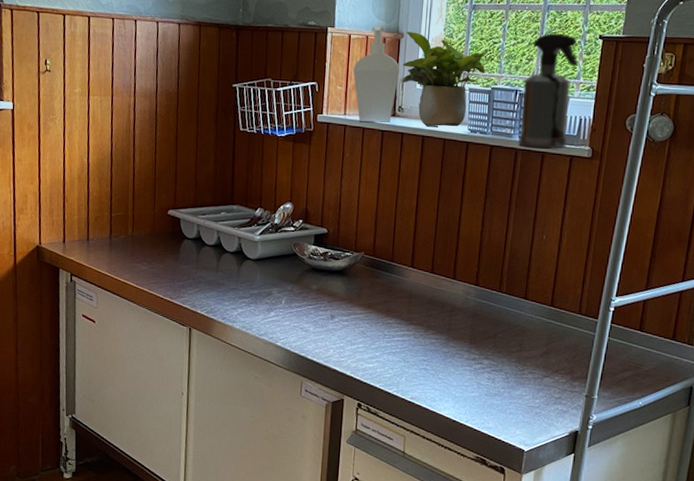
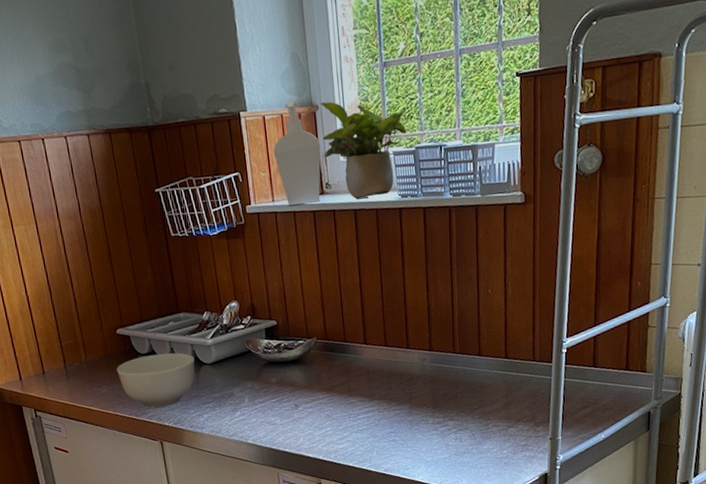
bowl: none [160,240,240,294] -> present [116,352,195,408]
spray bottle: present [518,32,579,149] -> none [447,77,499,203]

